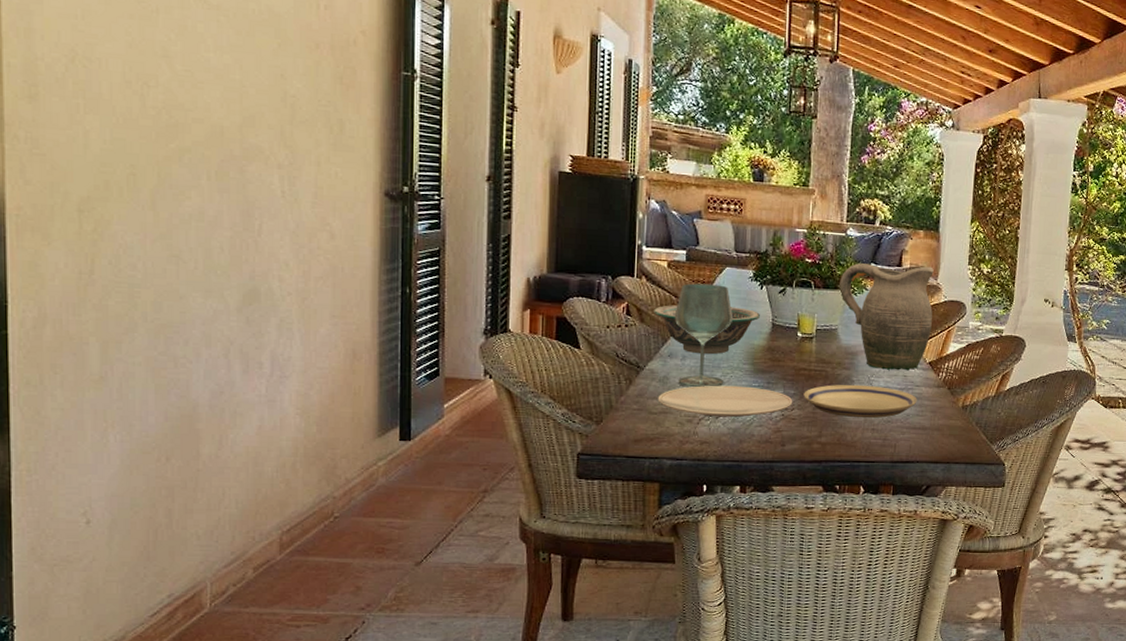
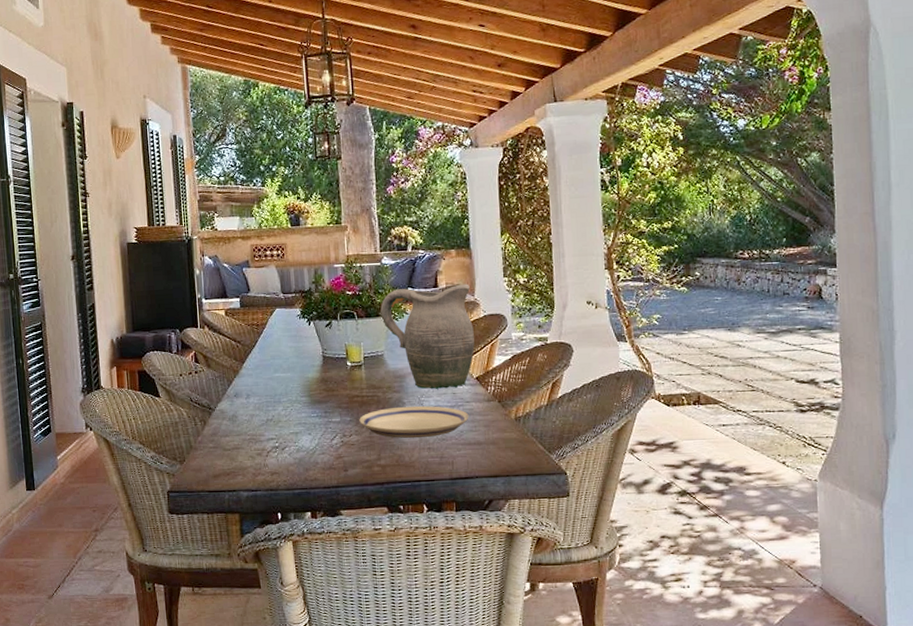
bowl: present [653,305,760,355] -> none [217,344,311,392]
plate: present [657,385,793,418] -> none [229,417,350,449]
wine glass: present [674,283,733,388] -> none [235,326,287,423]

